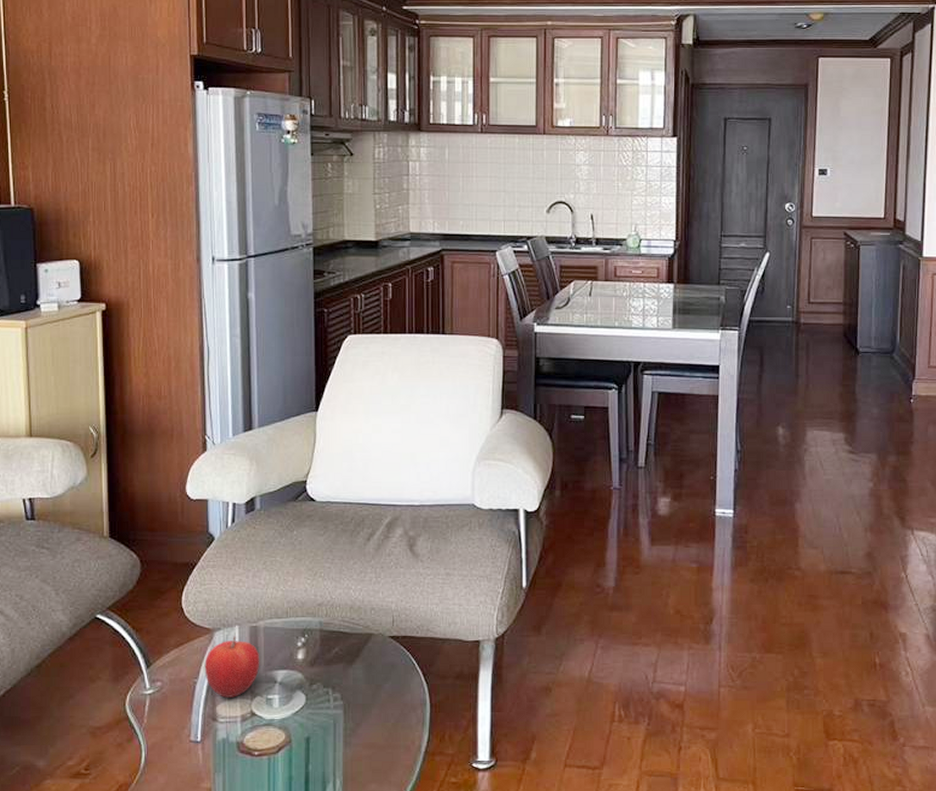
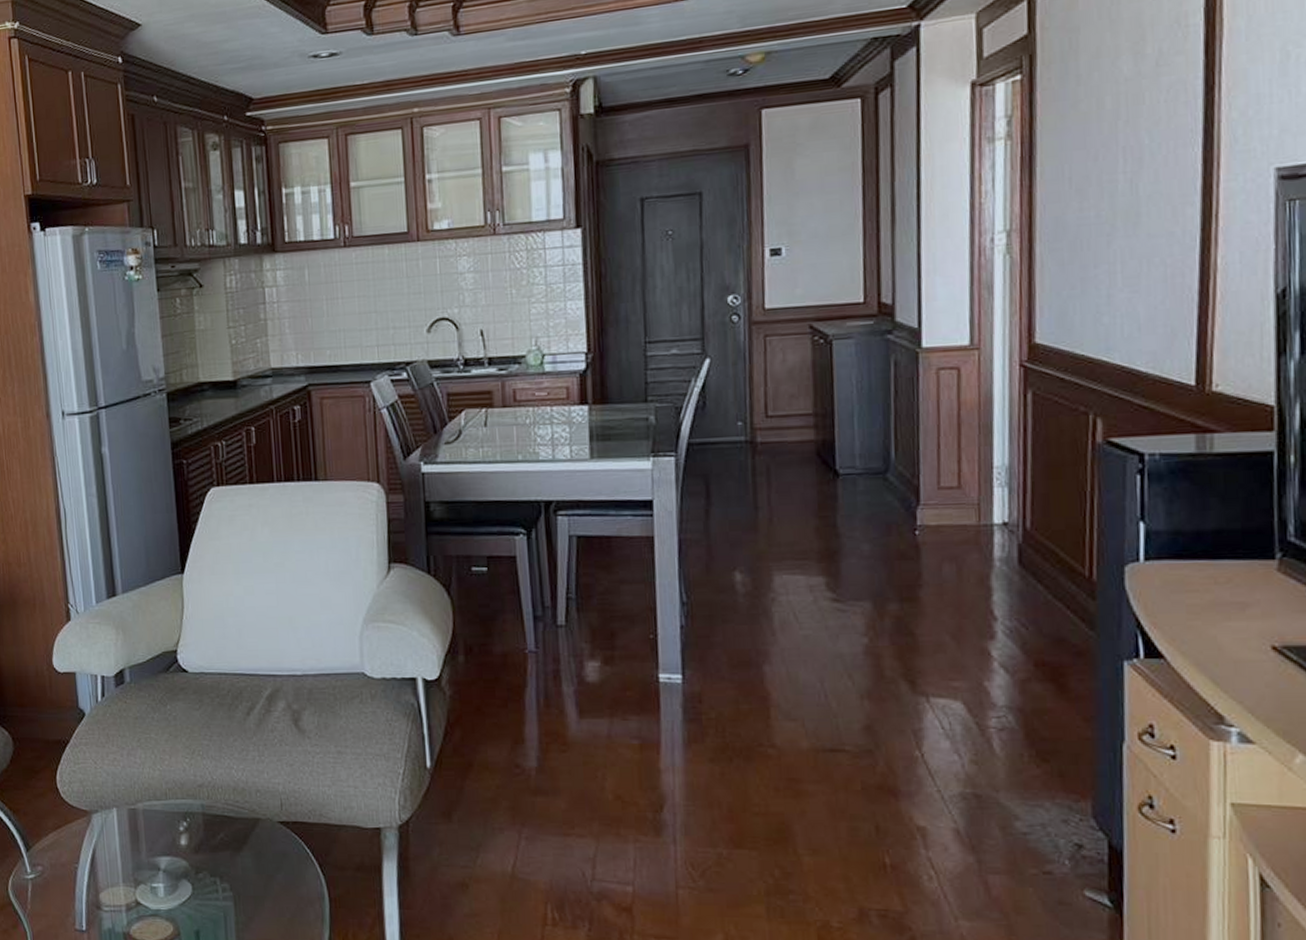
fruit: present [204,636,260,698] -> none [84,819,142,885]

